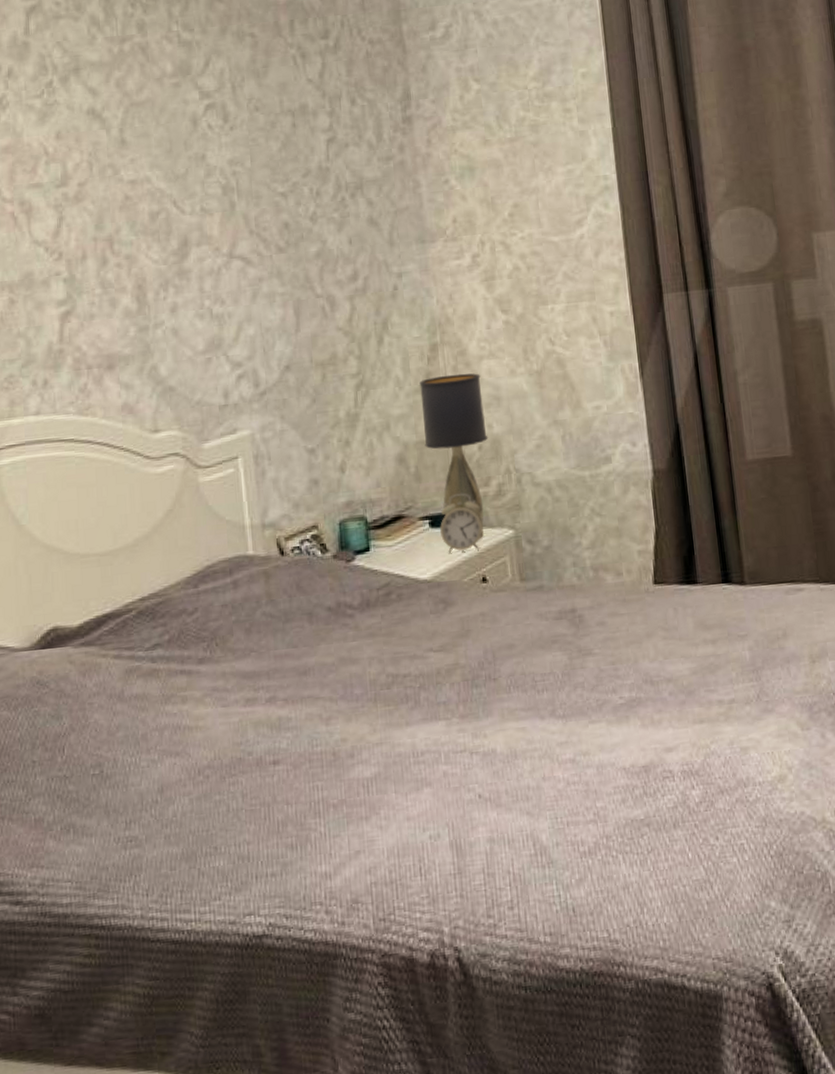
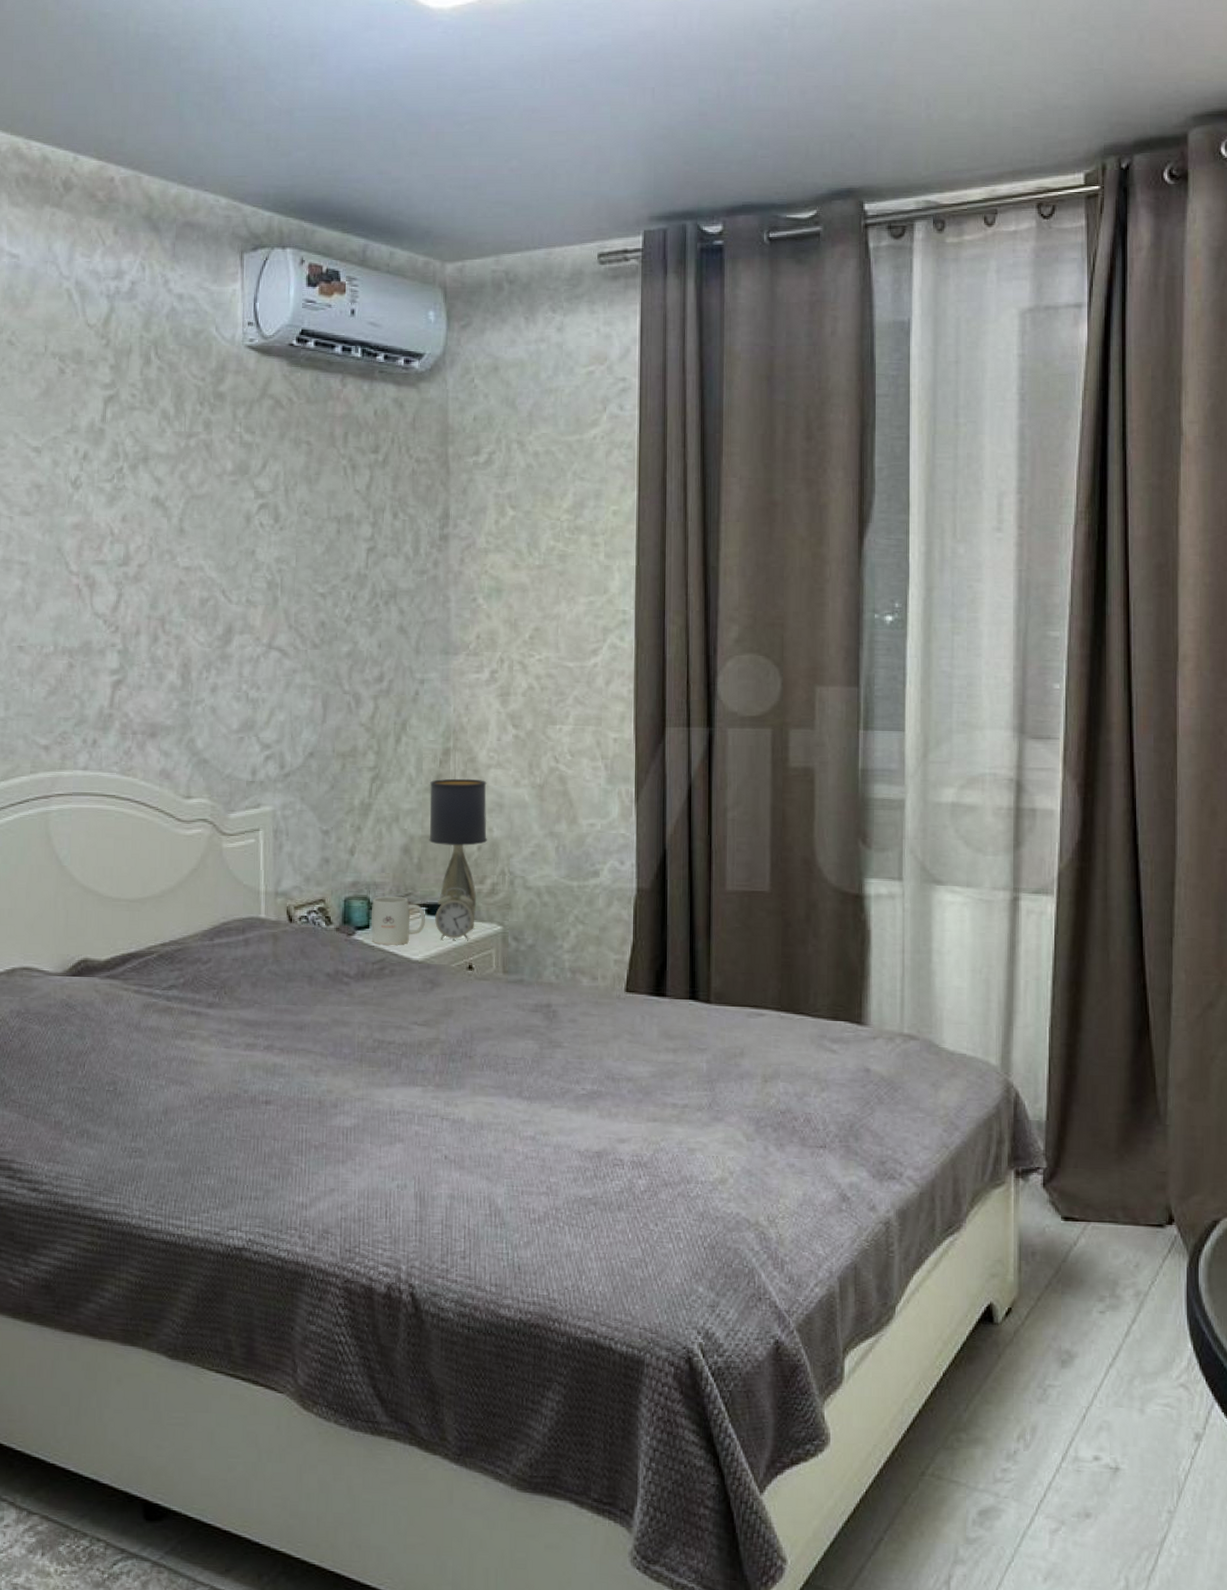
mug: none [369,511,430,568] -> present [371,896,425,945]

